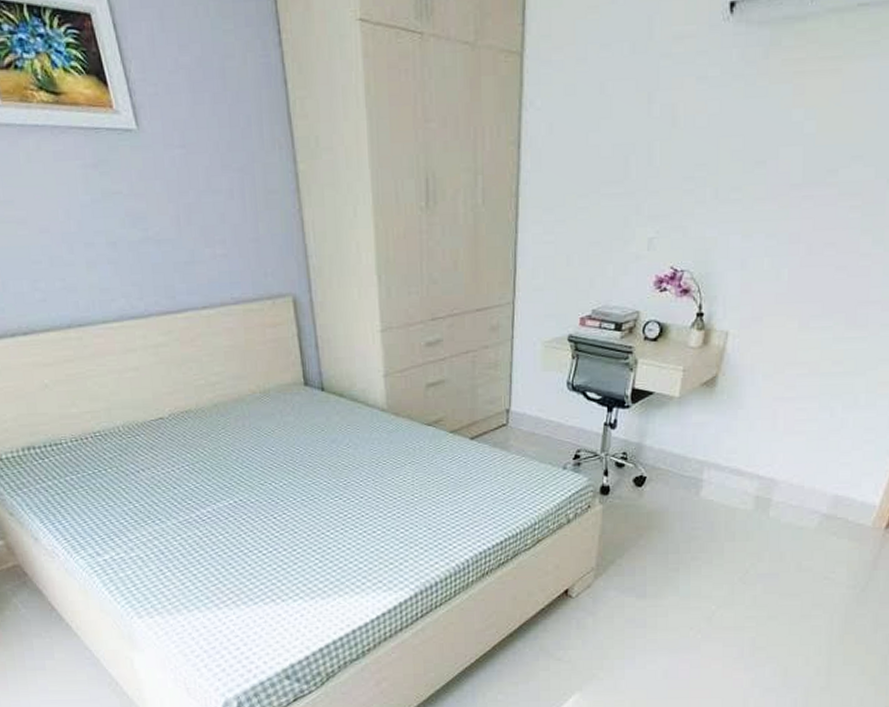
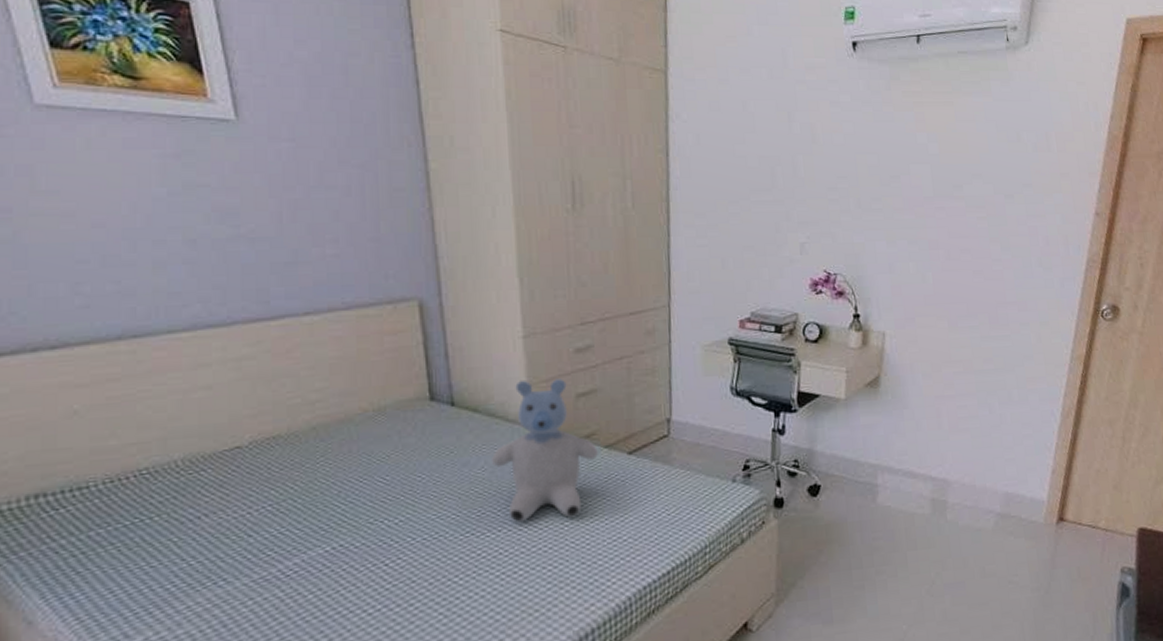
stuffed bear: none [354,370,444,492] -> present [491,379,598,523]

